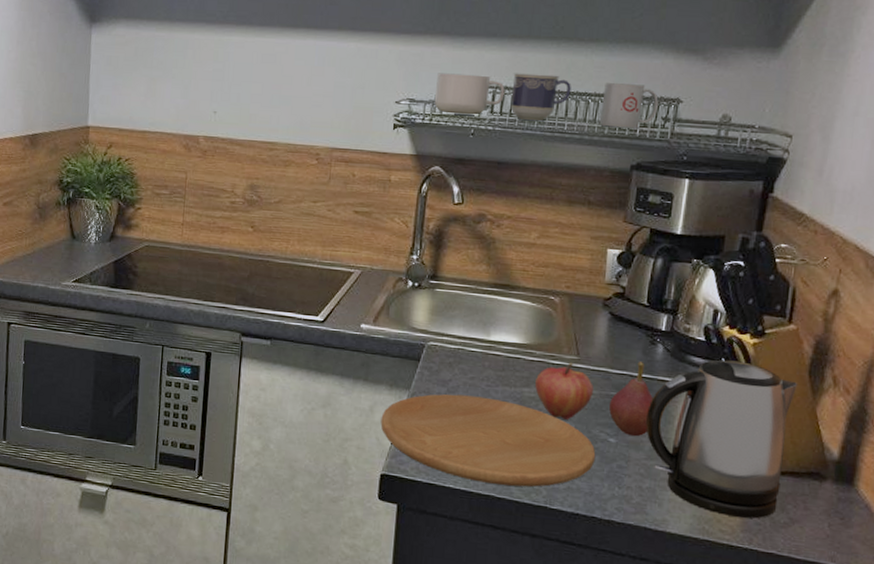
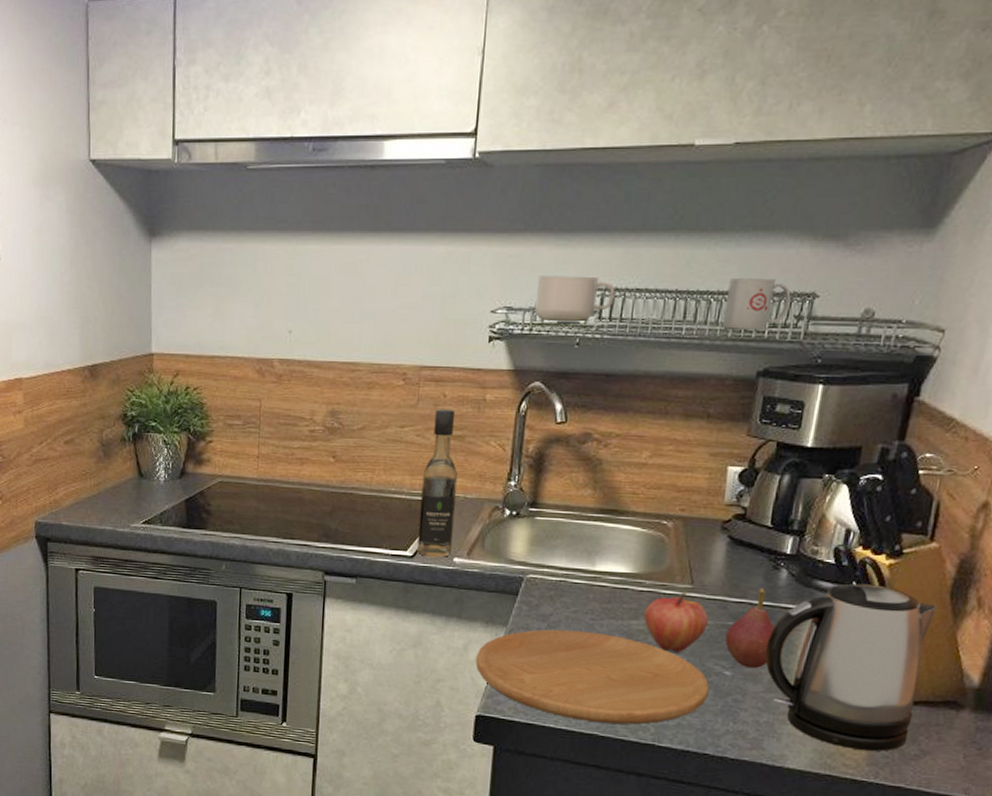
bottle: none [327,187,366,324] -> present [417,409,458,558]
cup: present [510,73,571,121] -> none [621,272,691,326]

